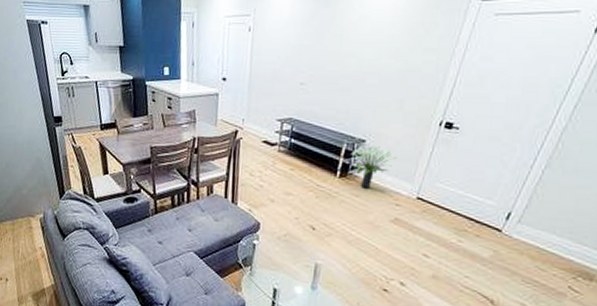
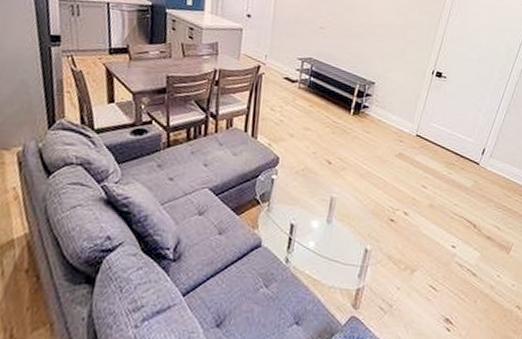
potted plant: present [351,146,398,189] -> none [362,88,401,126]

